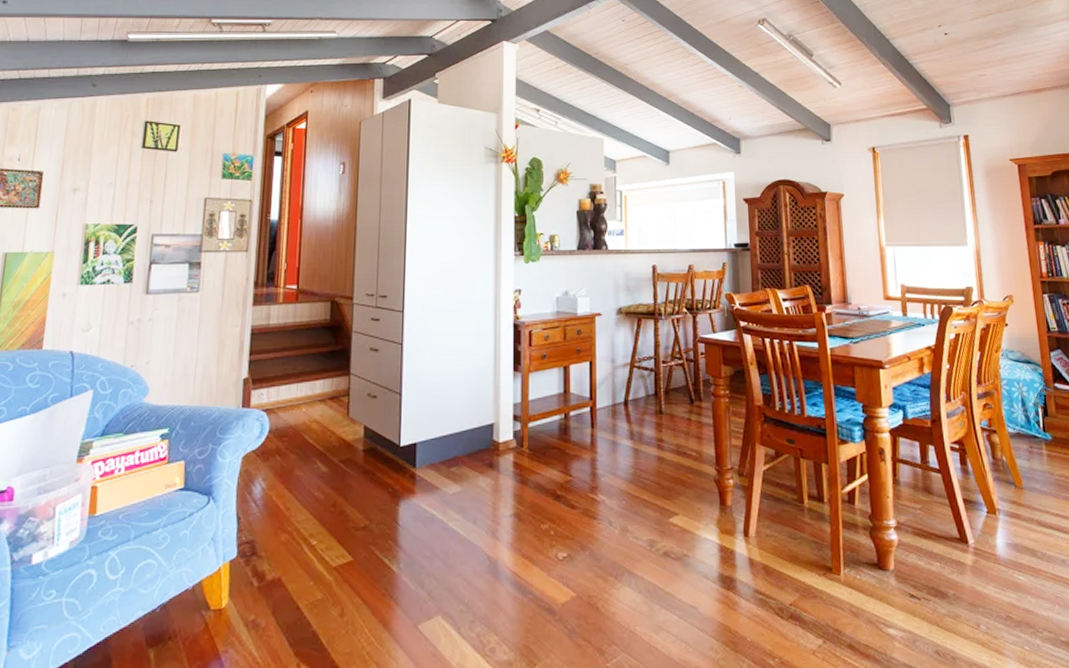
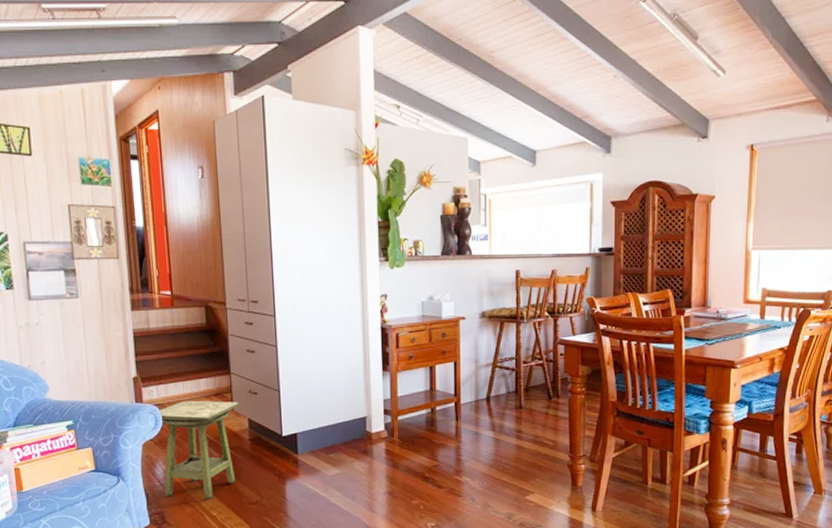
side table: none [258,404,356,524] -> present [159,400,239,499]

